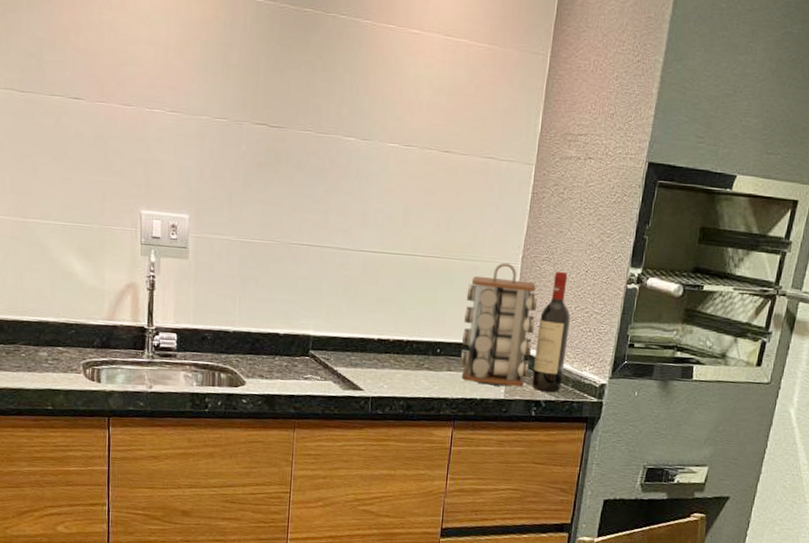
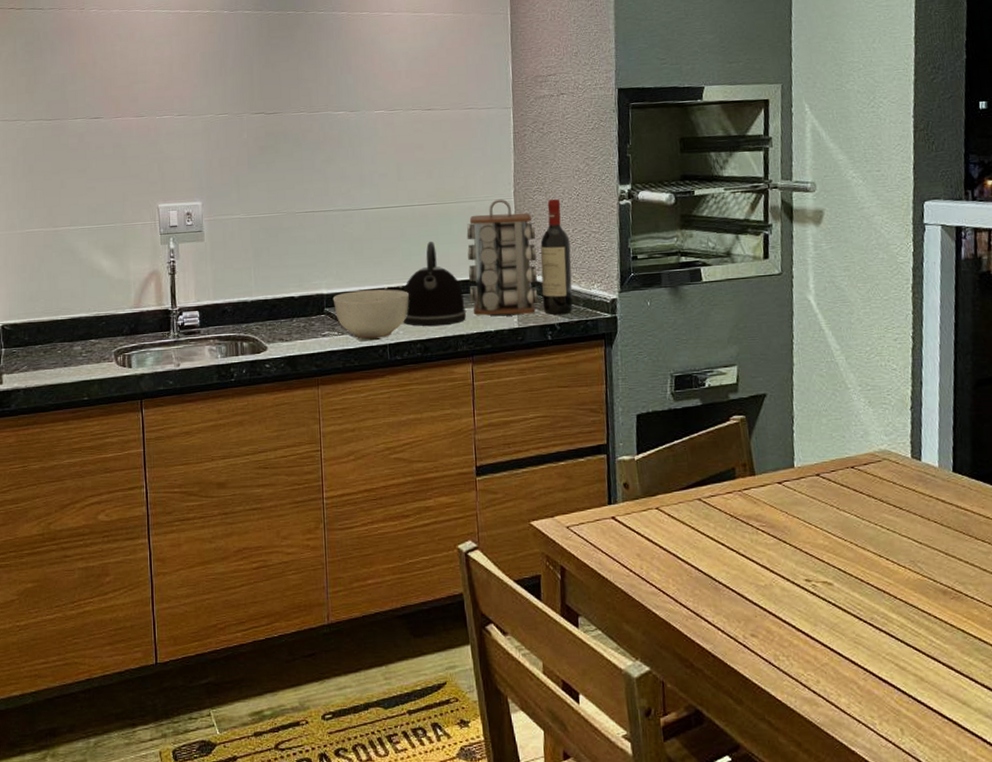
bowl: none [319,336,400,390] -> present [332,288,410,339]
kettle: none [389,296,455,386] -> present [403,241,467,326]

